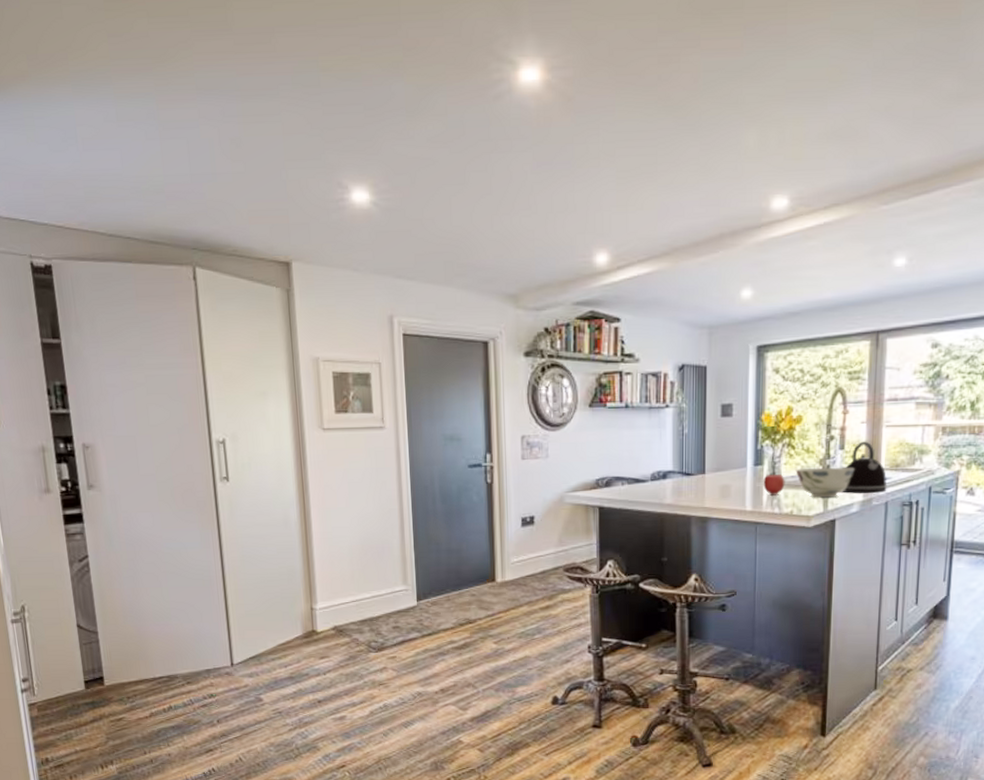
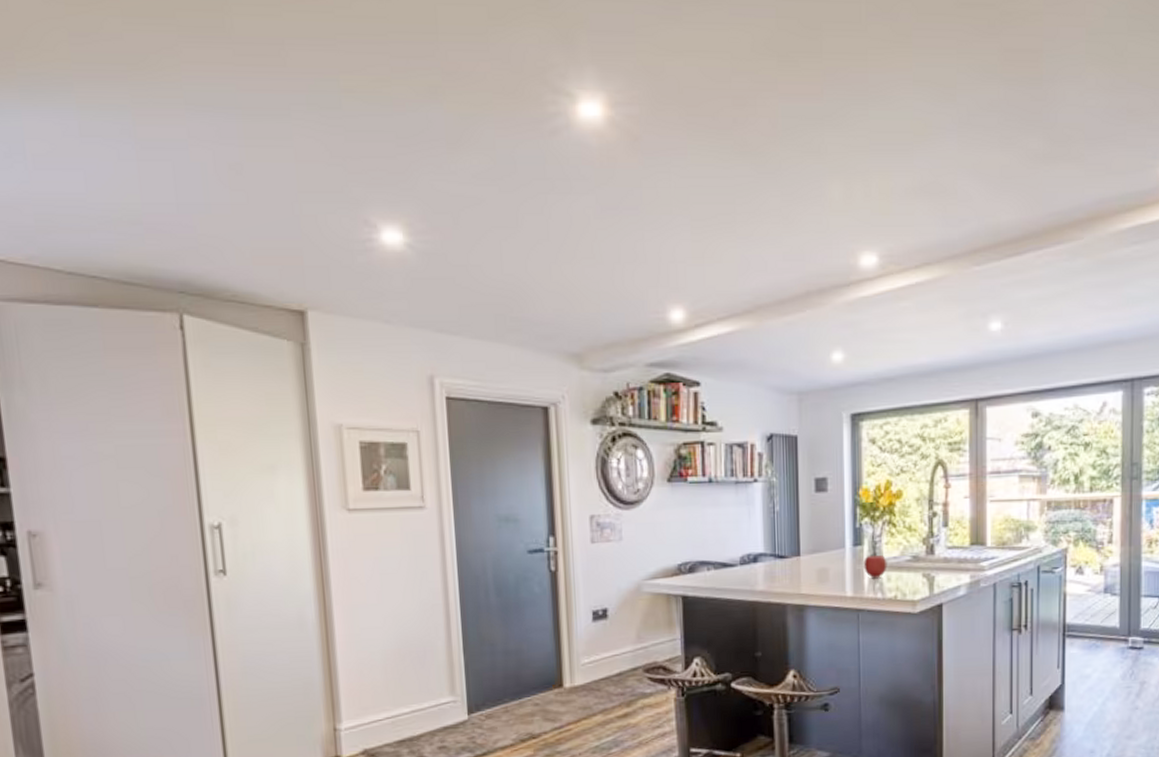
bowl: present [795,467,855,498] -> none [898,546,960,581]
kettle: present [843,440,887,493] -> none [949,516,995,575]

